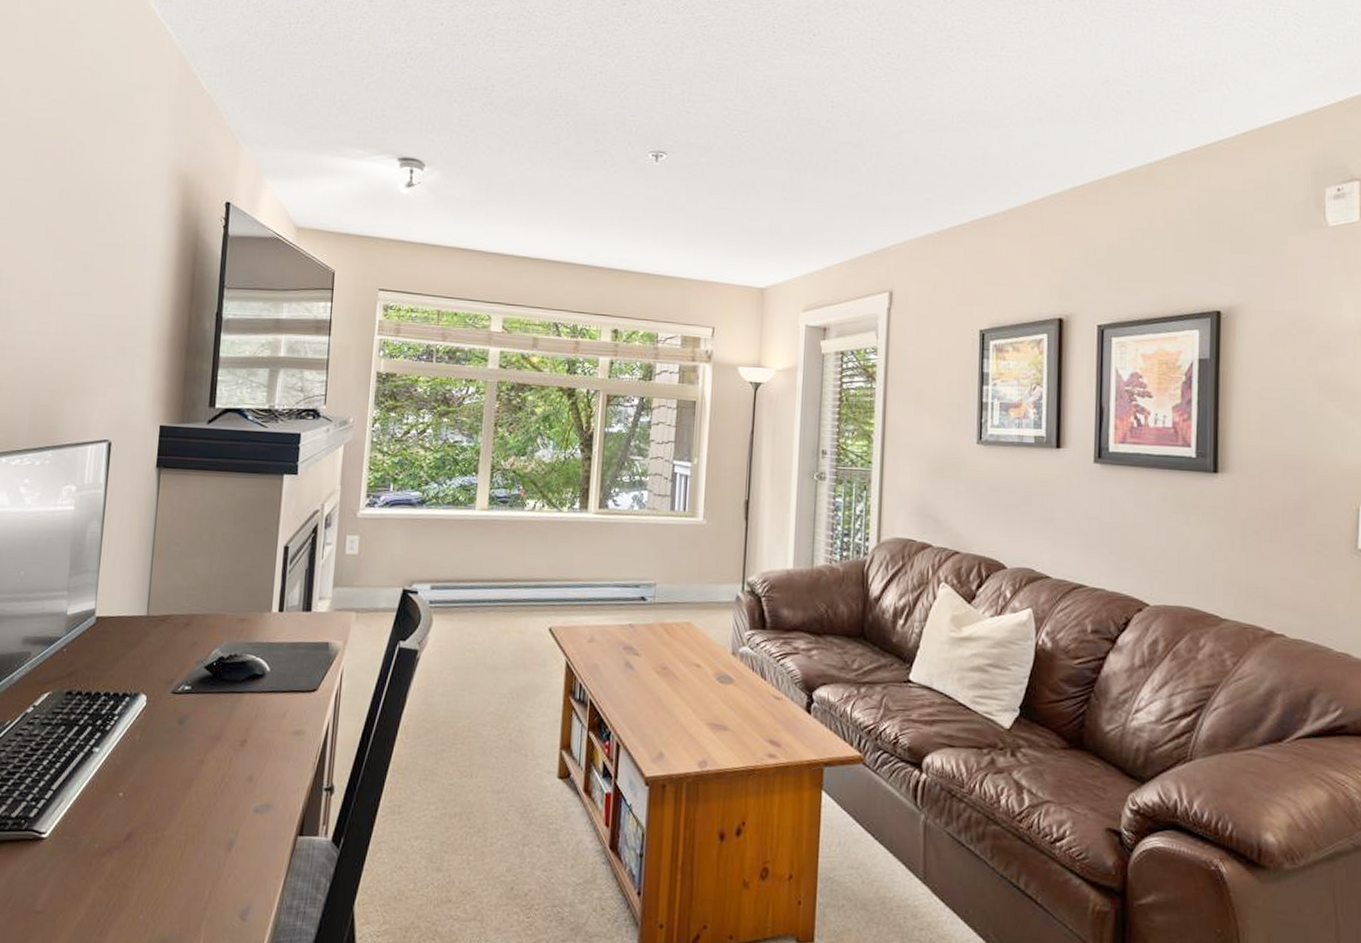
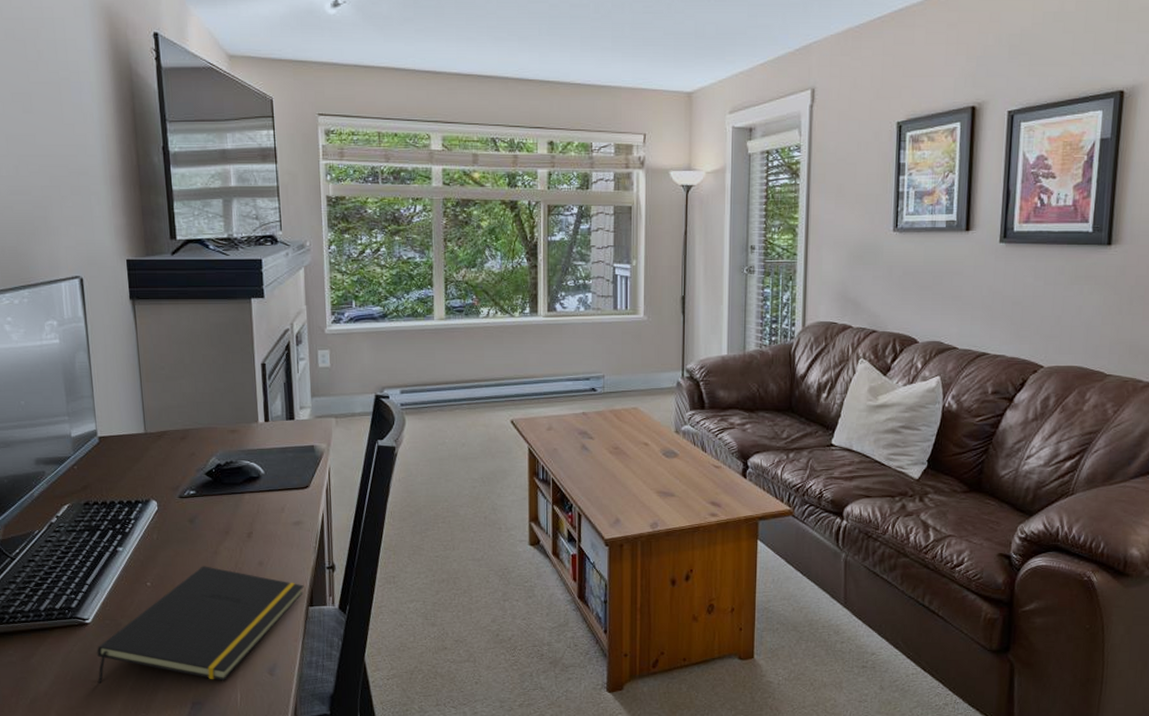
notepad: none [41,777,296,924] -> present [97,566,304,684]

